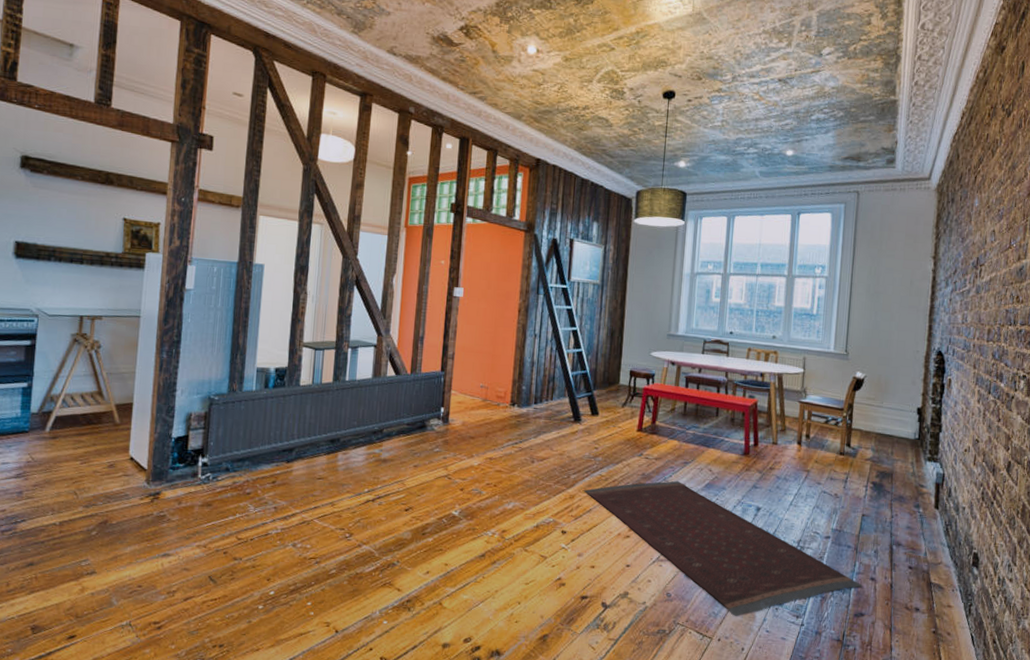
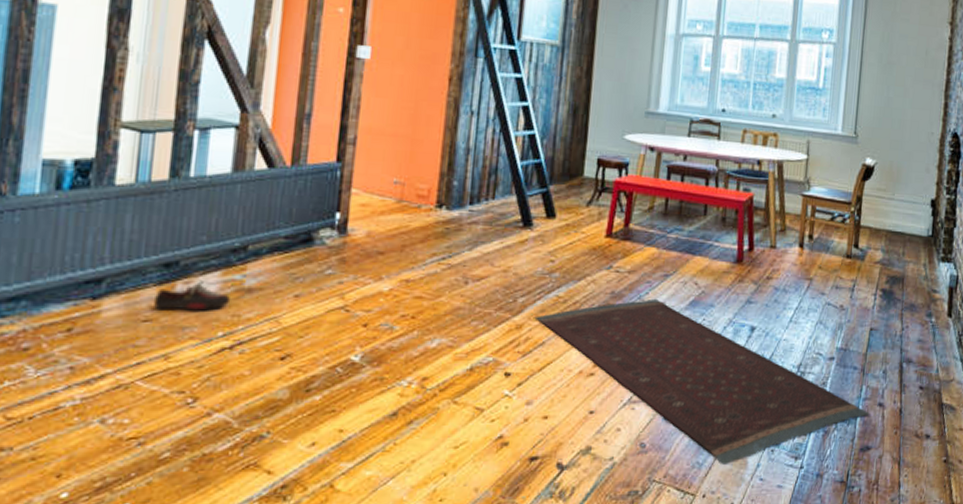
shoe: none [324,453,373,474] -> present [153,281,231,311]

